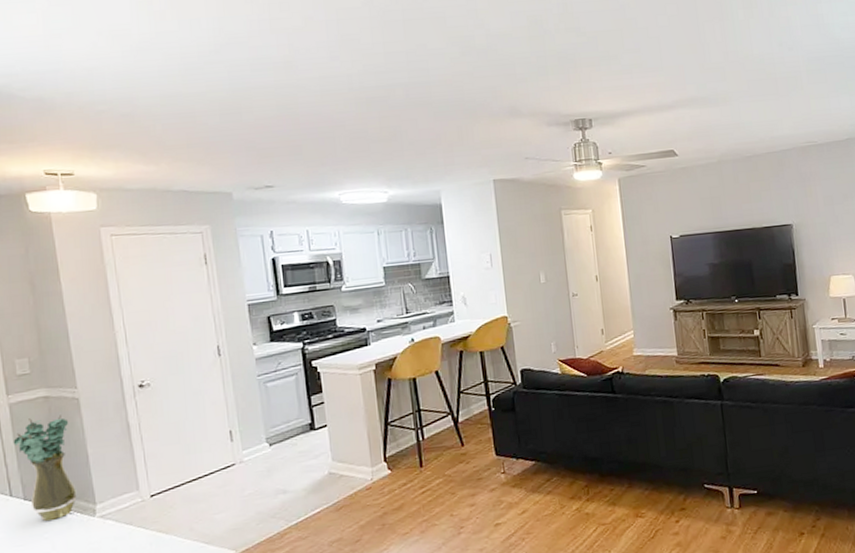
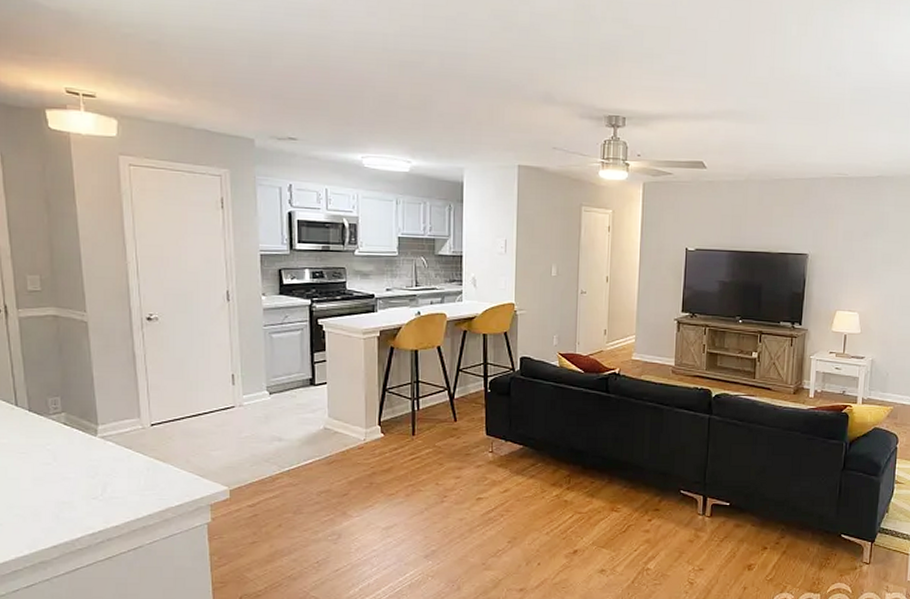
vase: present [13,415,77,521] -> none [20,334,80,433]

